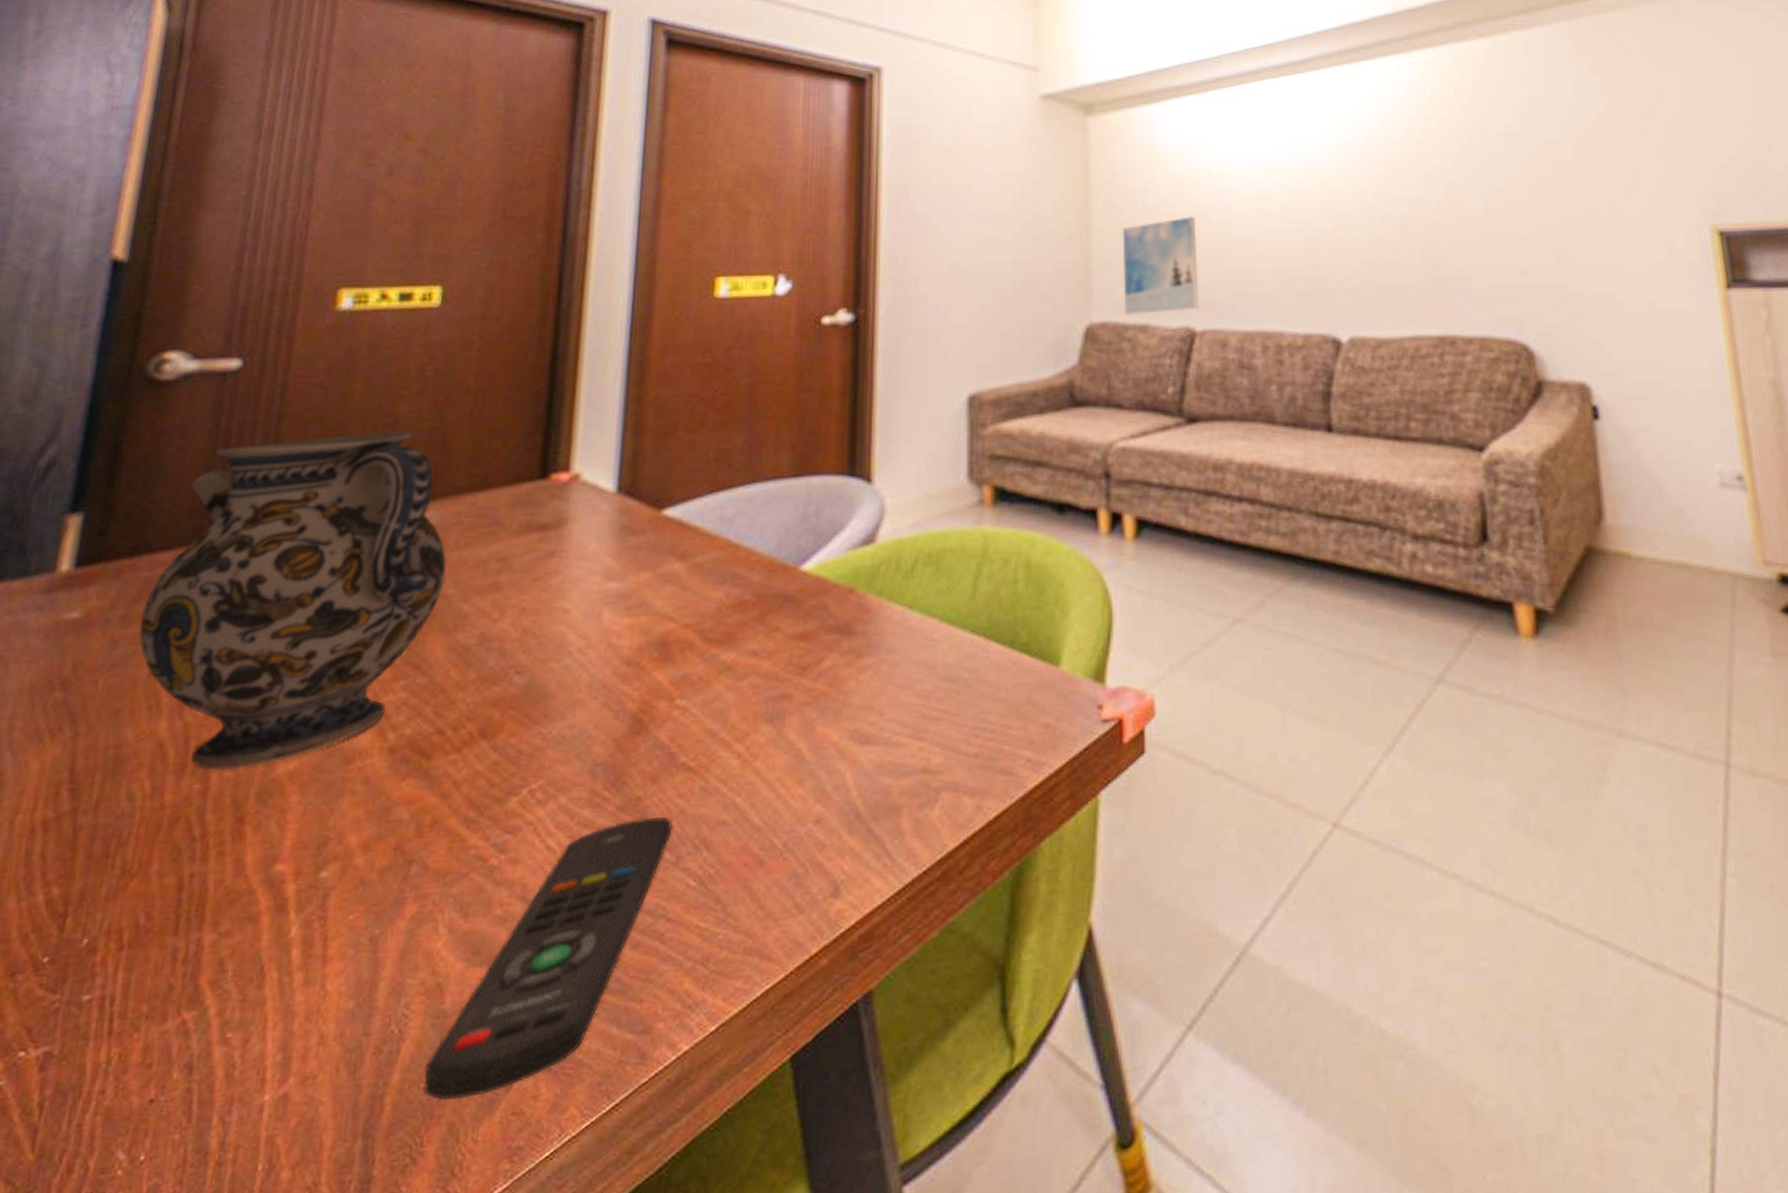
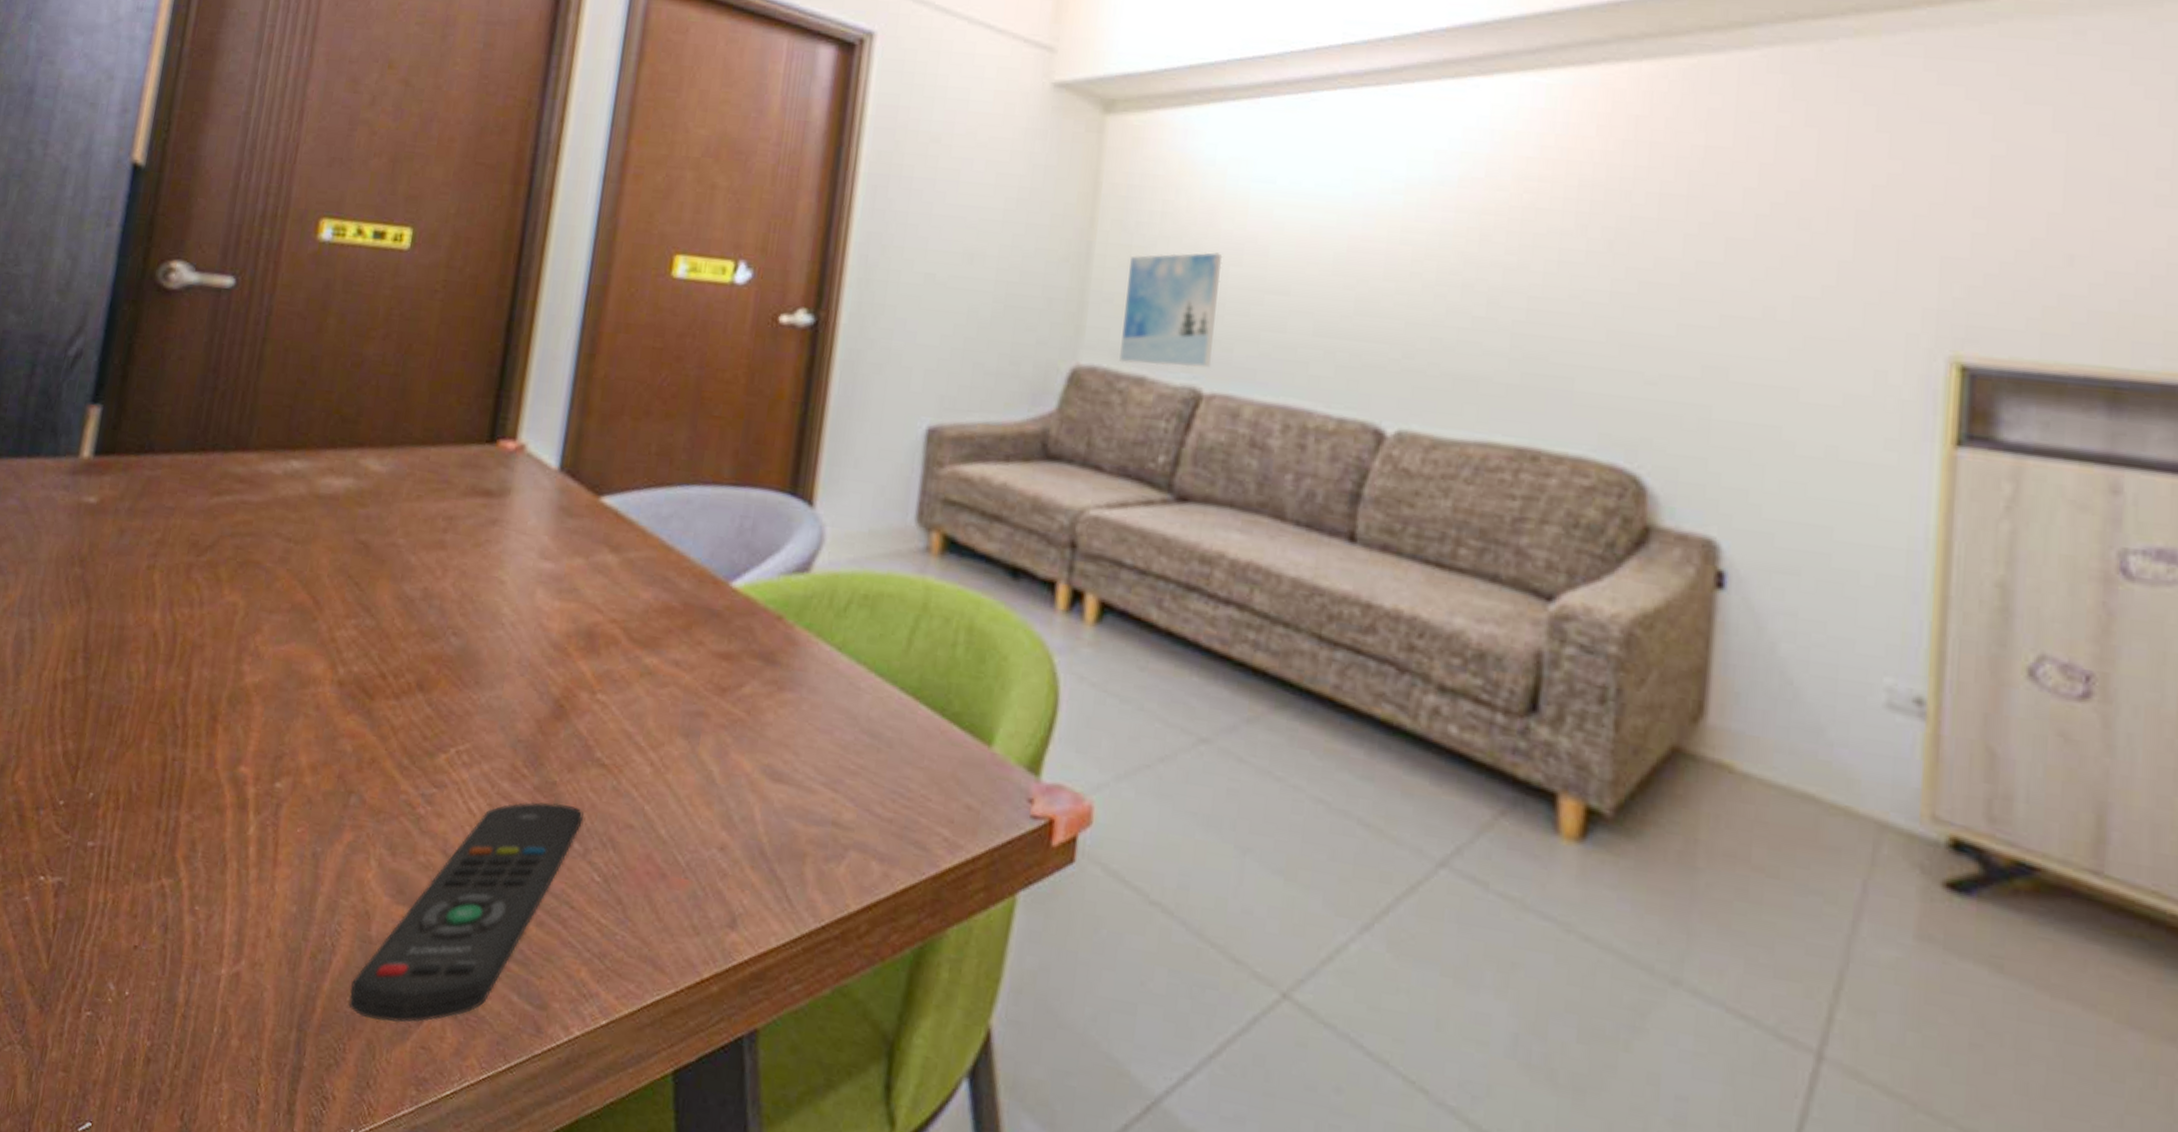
ewer: present [139,431,447,770] -> none [141,362,399,672]

